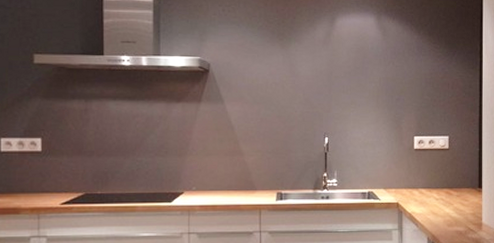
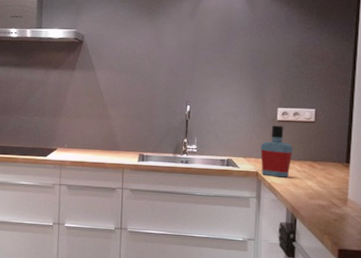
bottle: none [400,155,431,207] -> present [260,126,294,178]

